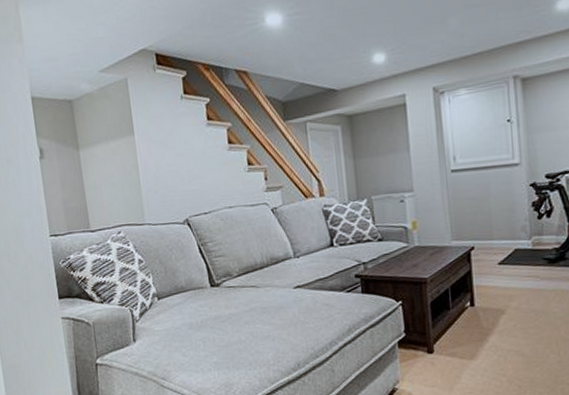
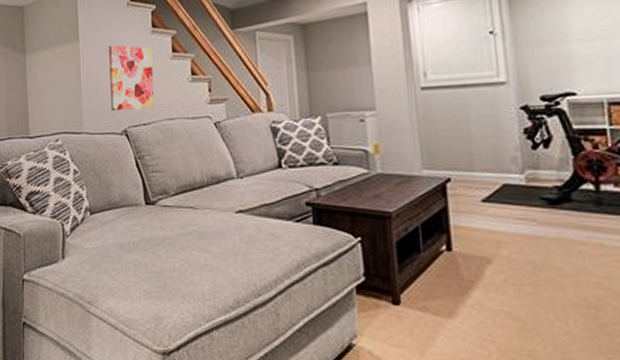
wall art: none [165,138,214,202] -> present [109,45,155,111]

